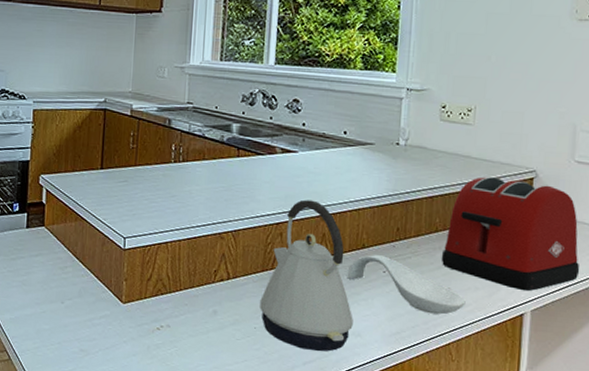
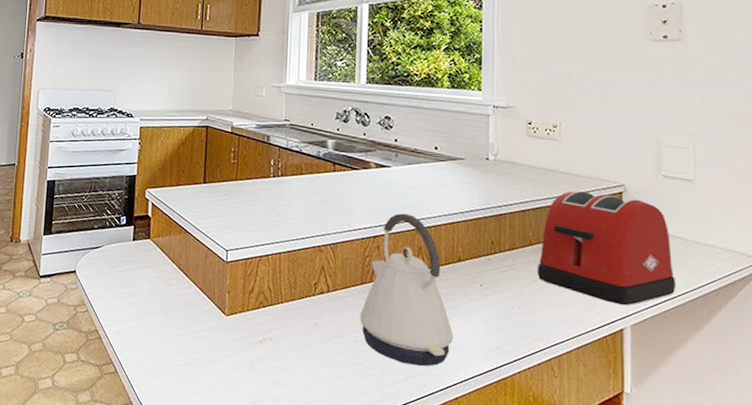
spoon rest: present [347,255,466,315] -> none [444,268,564,329]

